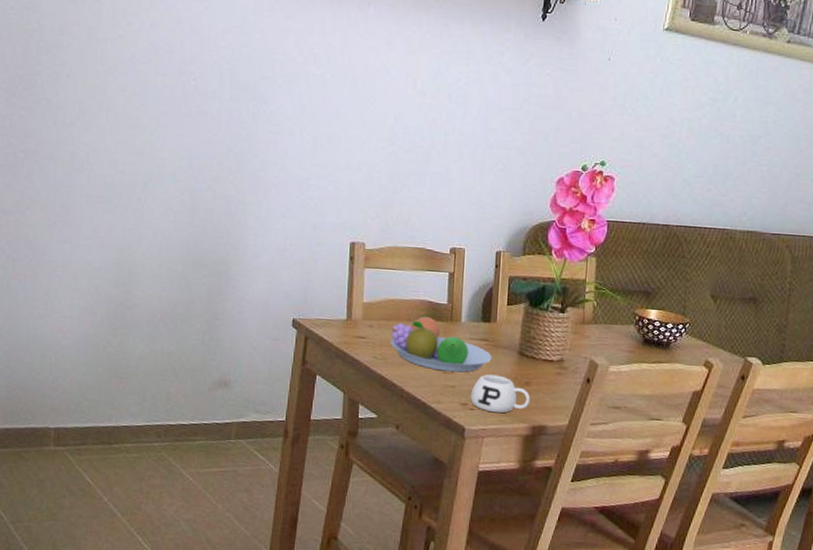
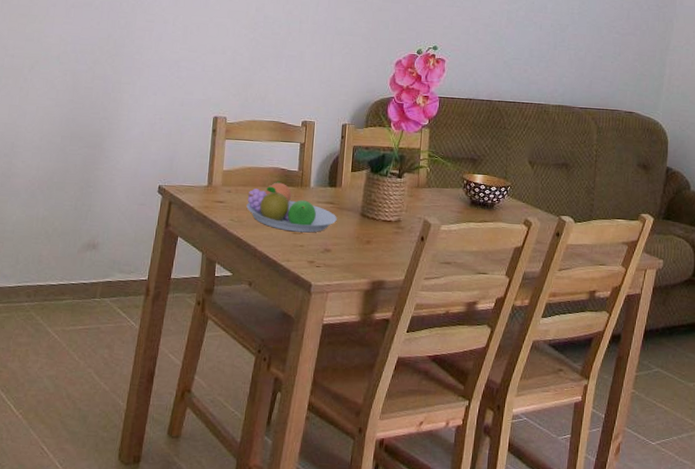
mug: present [470,374,531,413] -> none [317,234,371,270]

